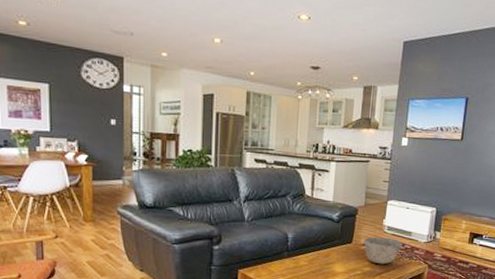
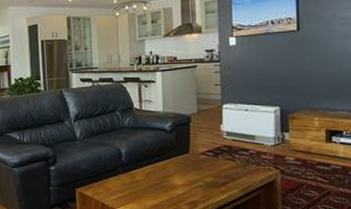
bowl: present [363,237,403,265] -> none [202,143,247,174]

